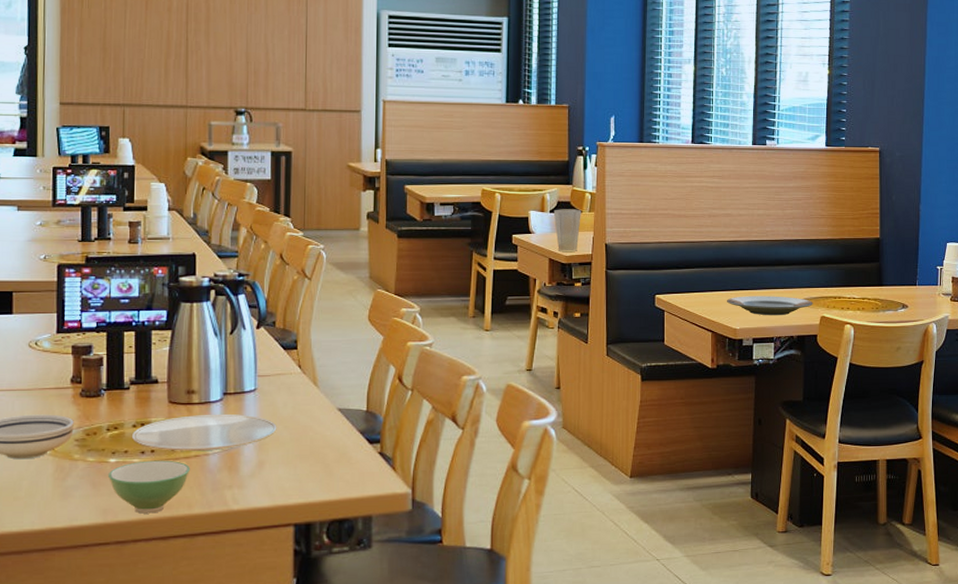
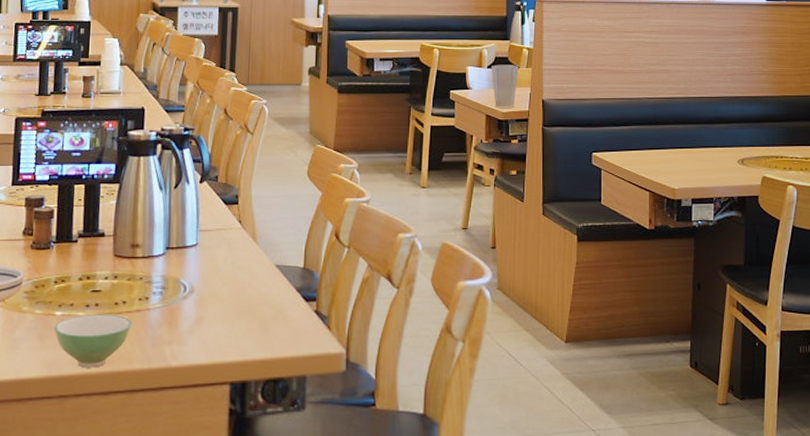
plate: present [131,413,277,451] -> none [77,268,216,305]
plate: present [726,296,813,316] -> none [664,154,754,176]

